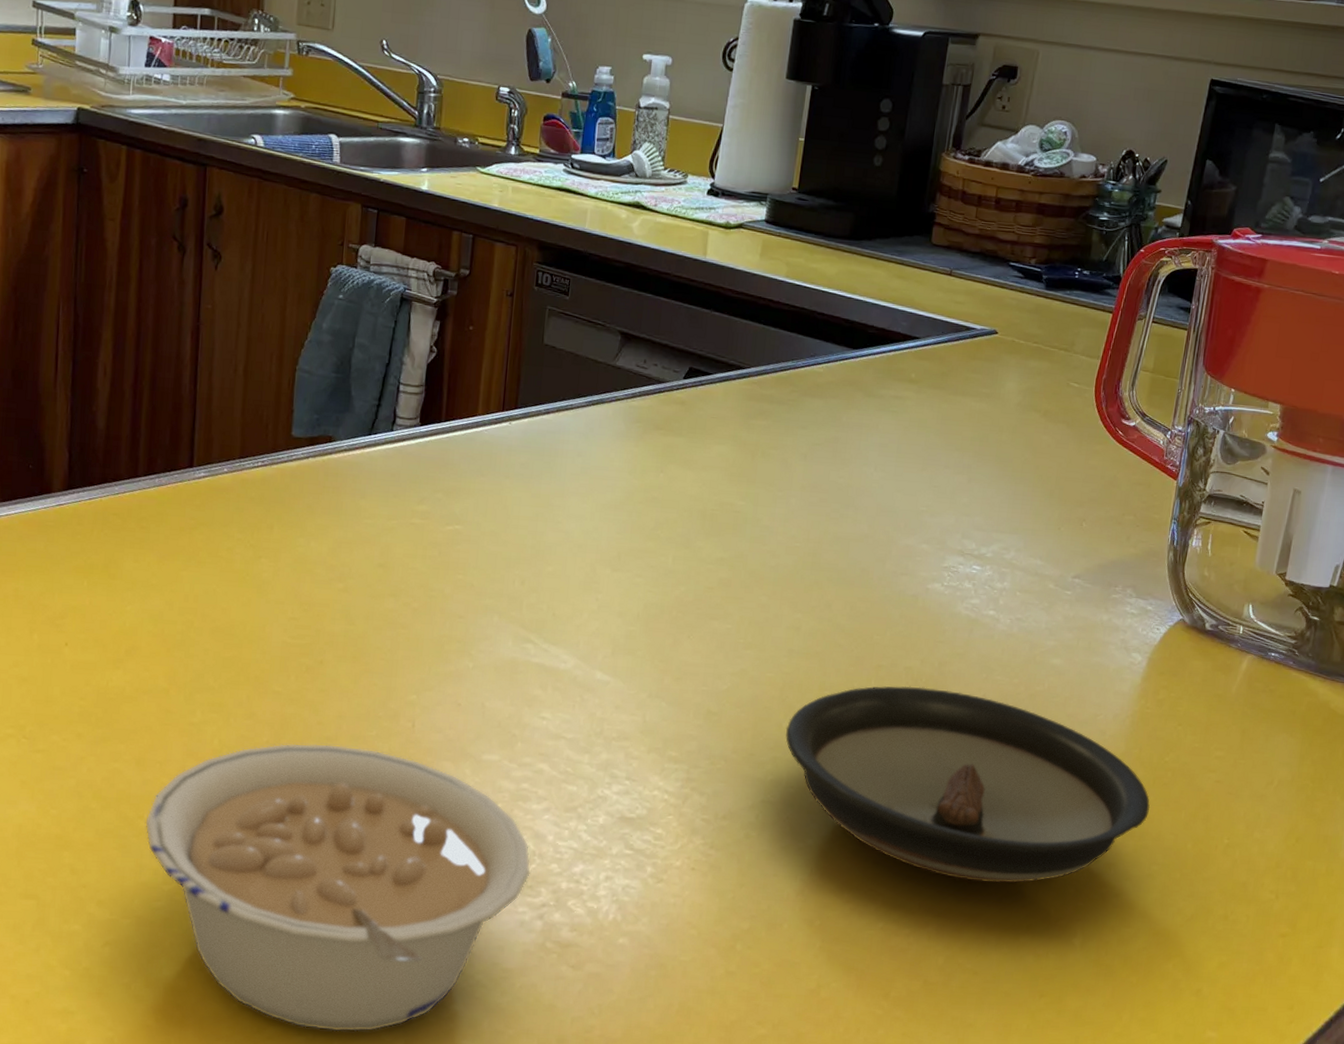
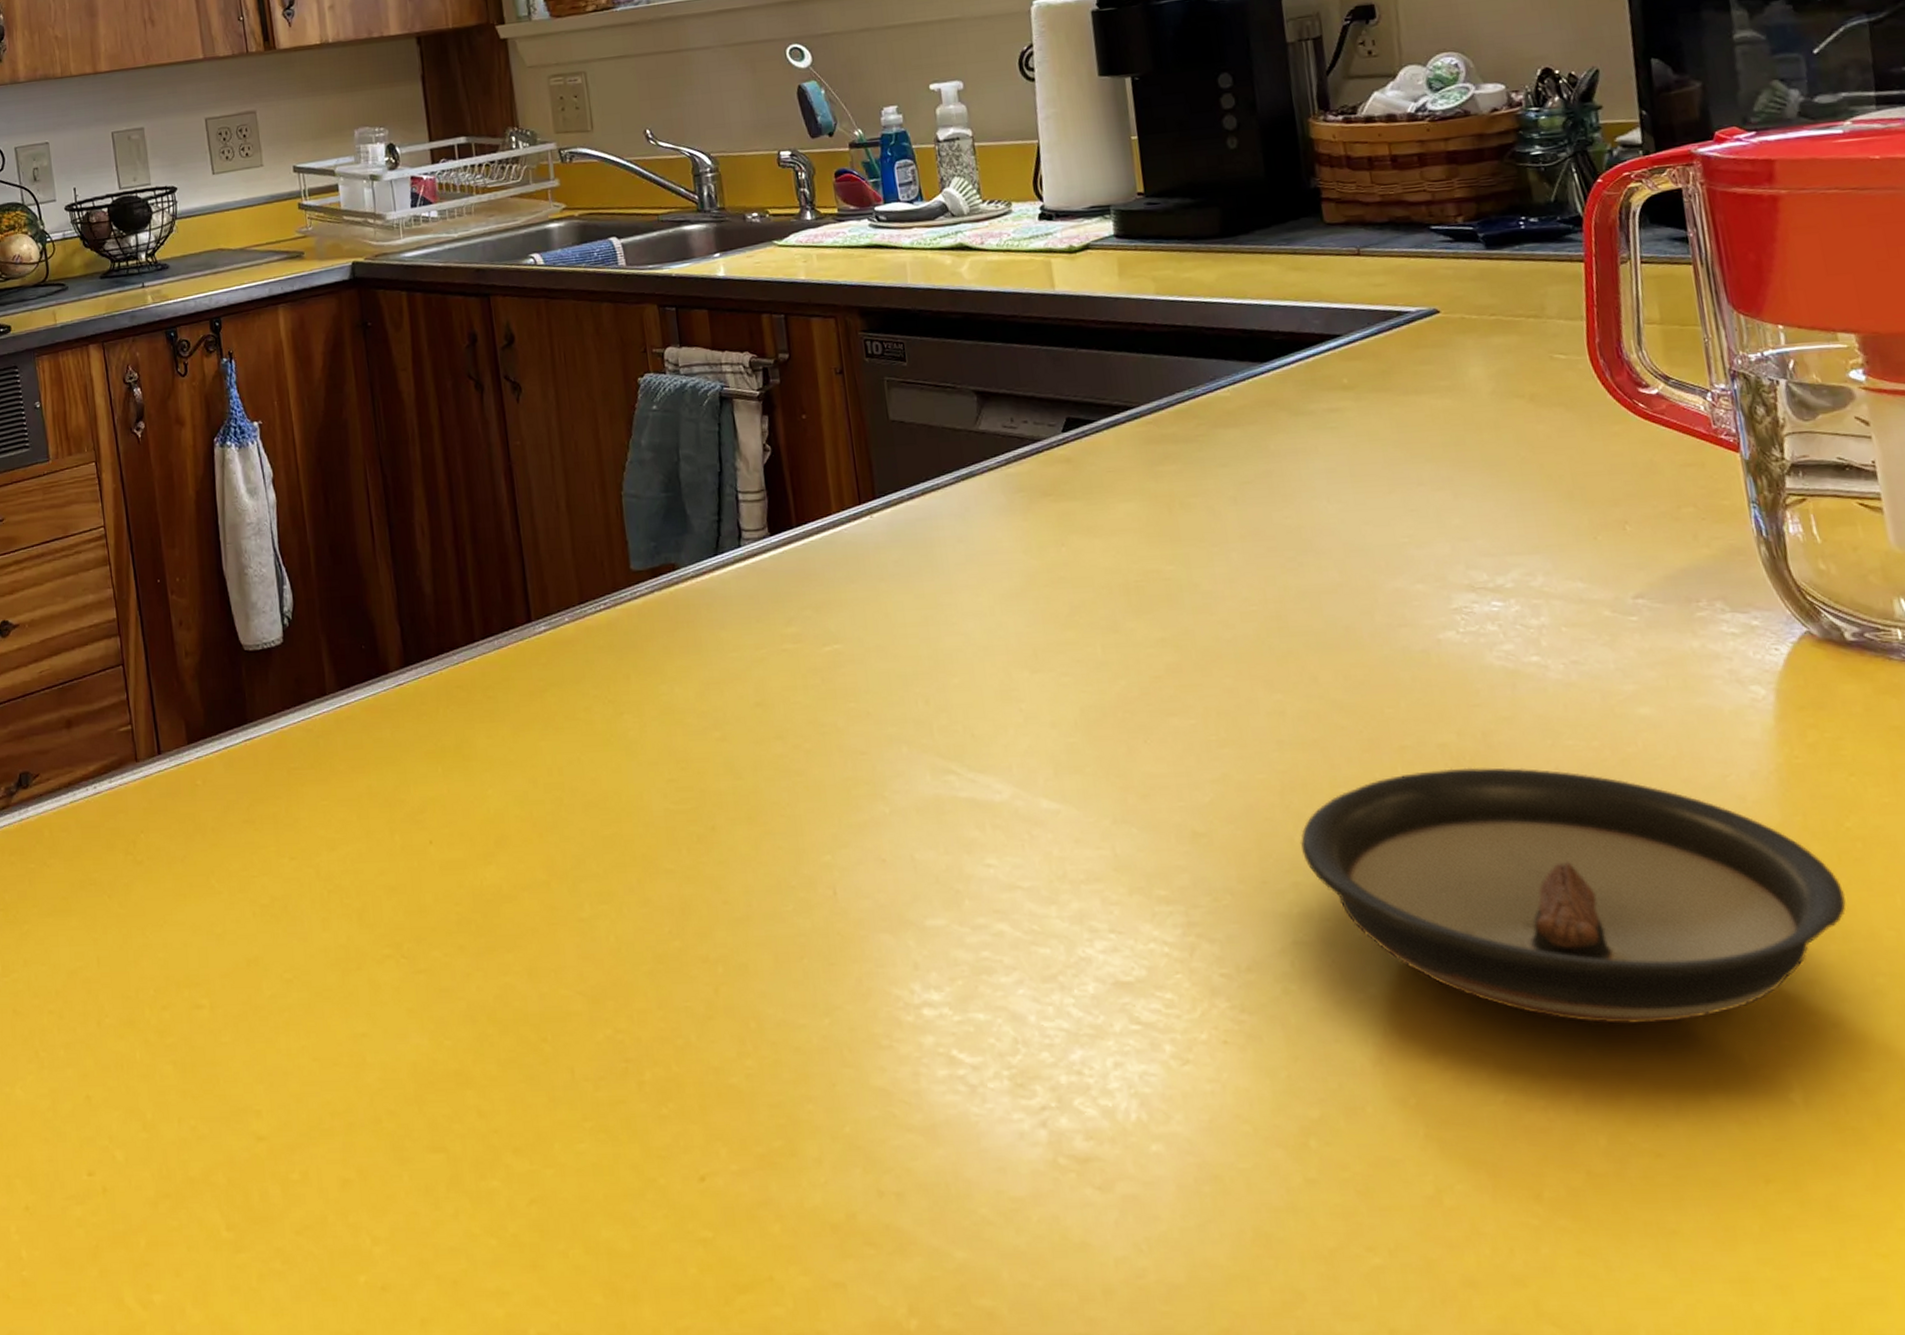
legume: present [145,743,531,1032] -> none [550,927,1018,1298]

